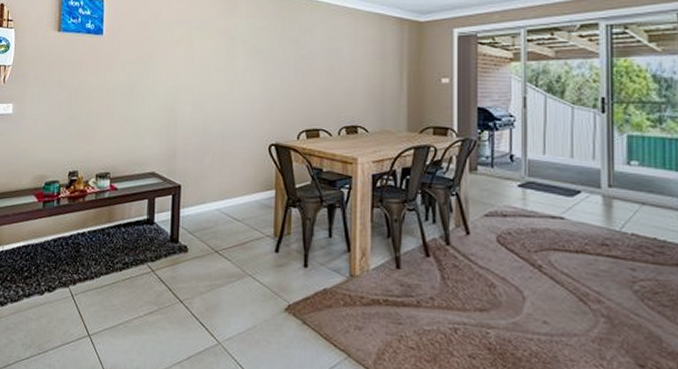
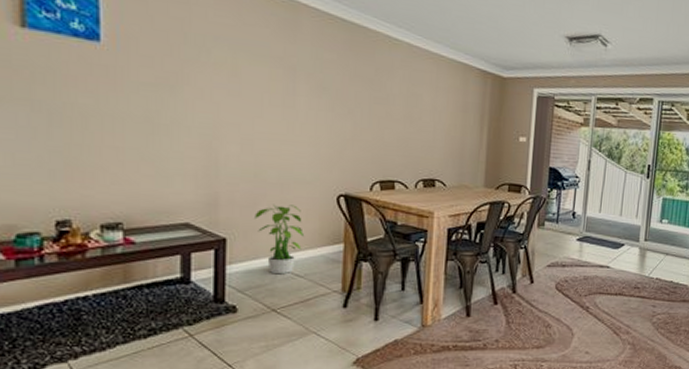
potted plant: none [202,154,242,218] -> present [255,204,305,275]

